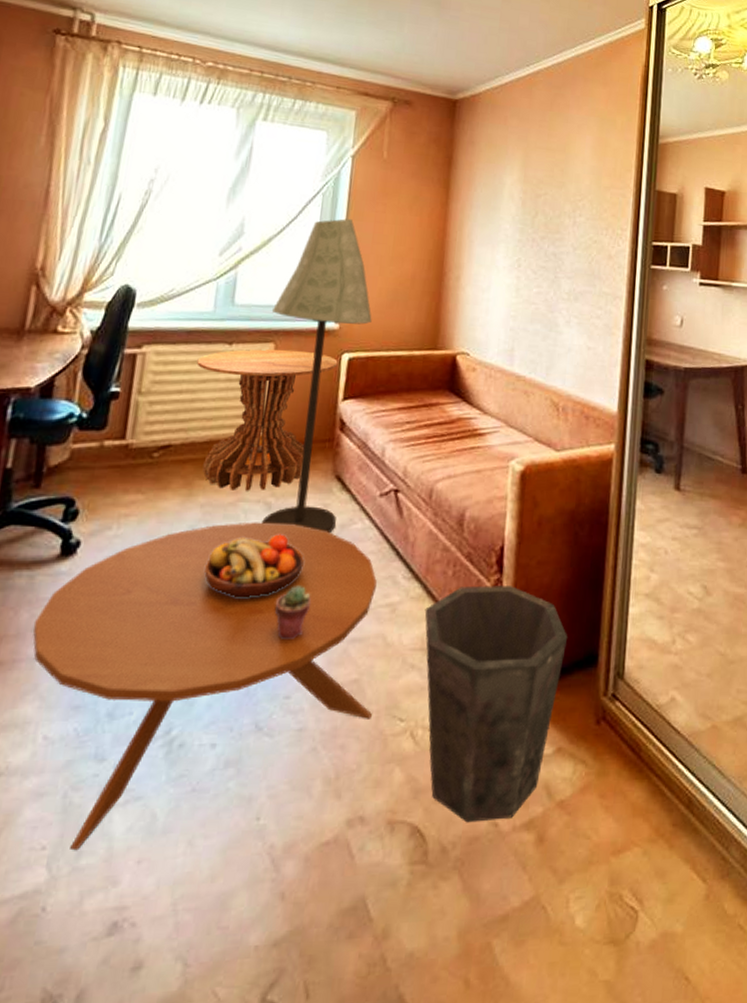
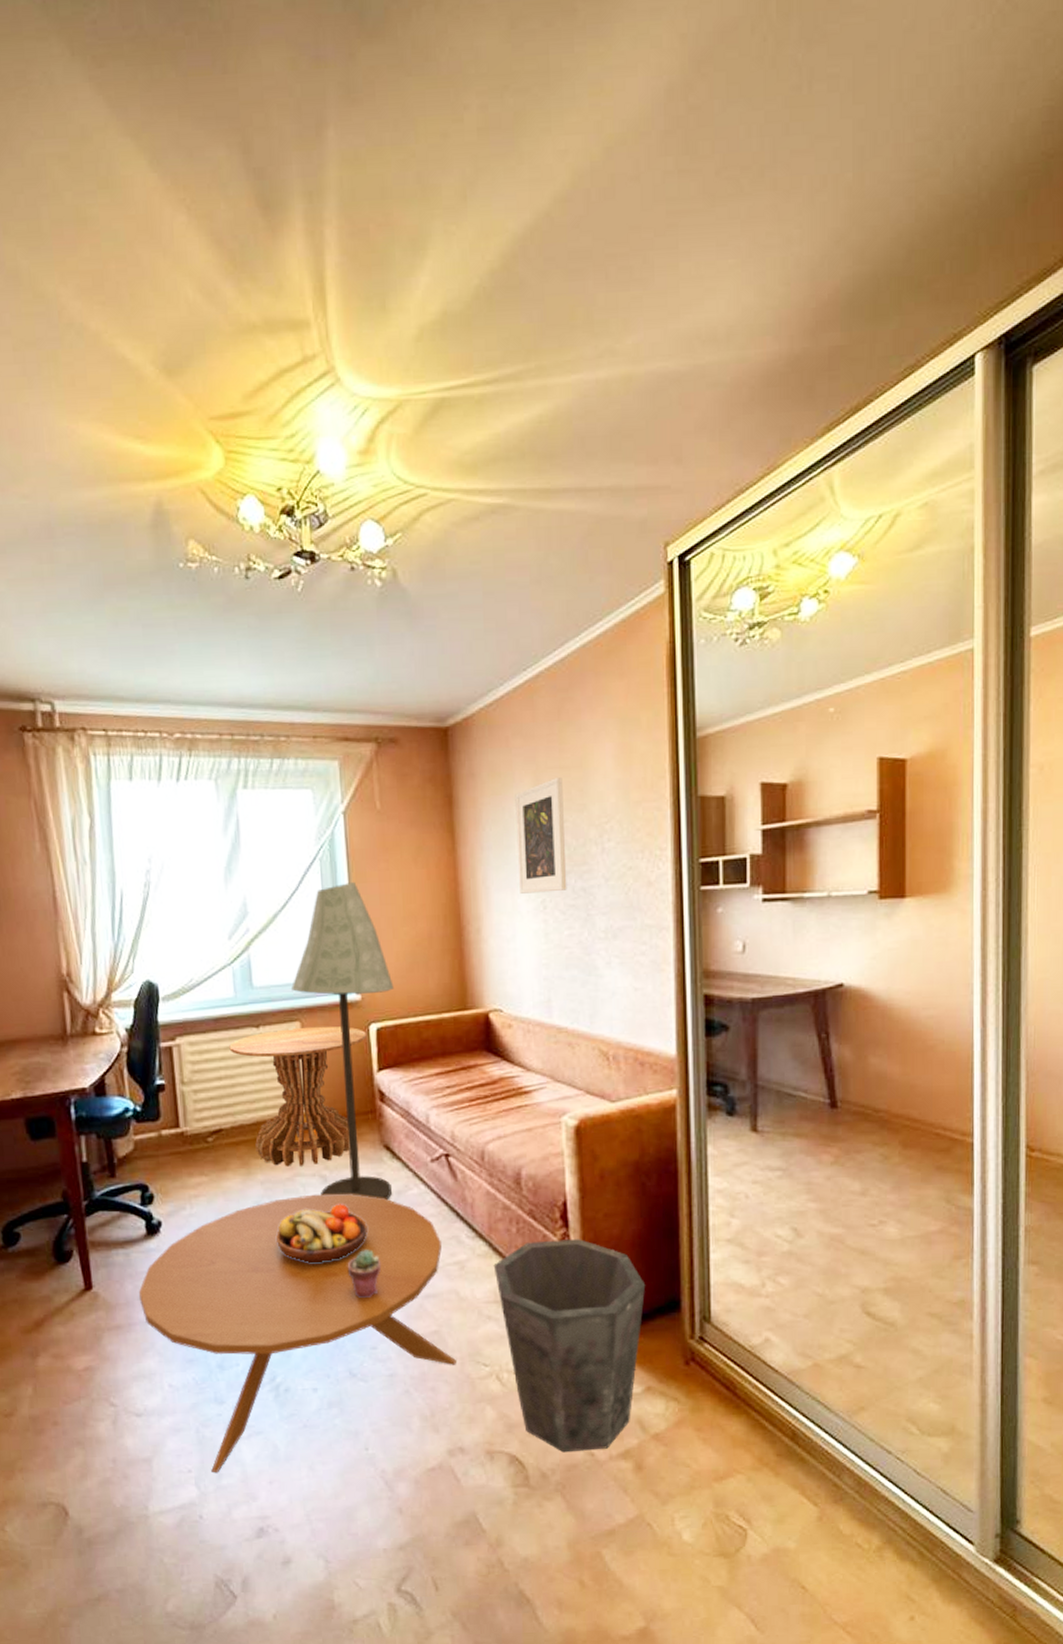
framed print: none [499,156,548,253] -> present [515,776,567,894]

